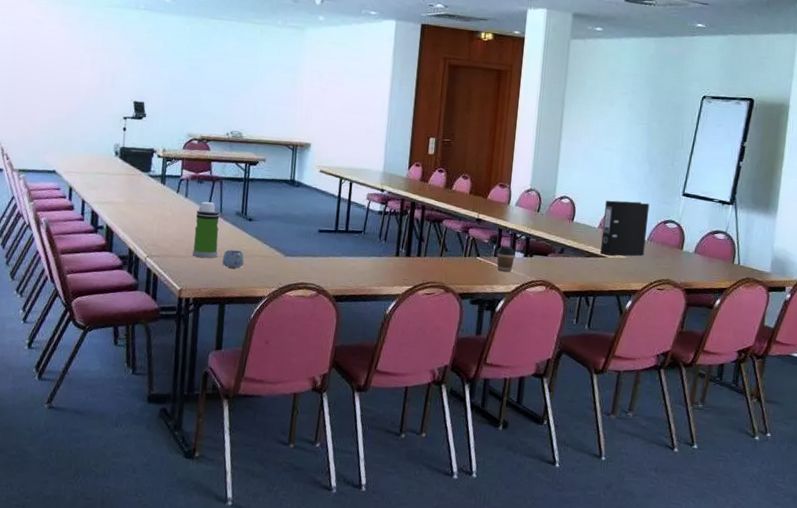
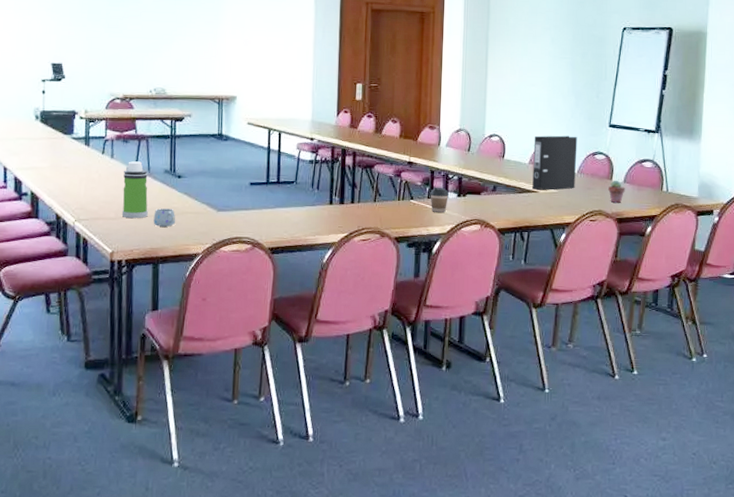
potted succulent: none [678,250,696,273] -> present [608,181,625,203]

